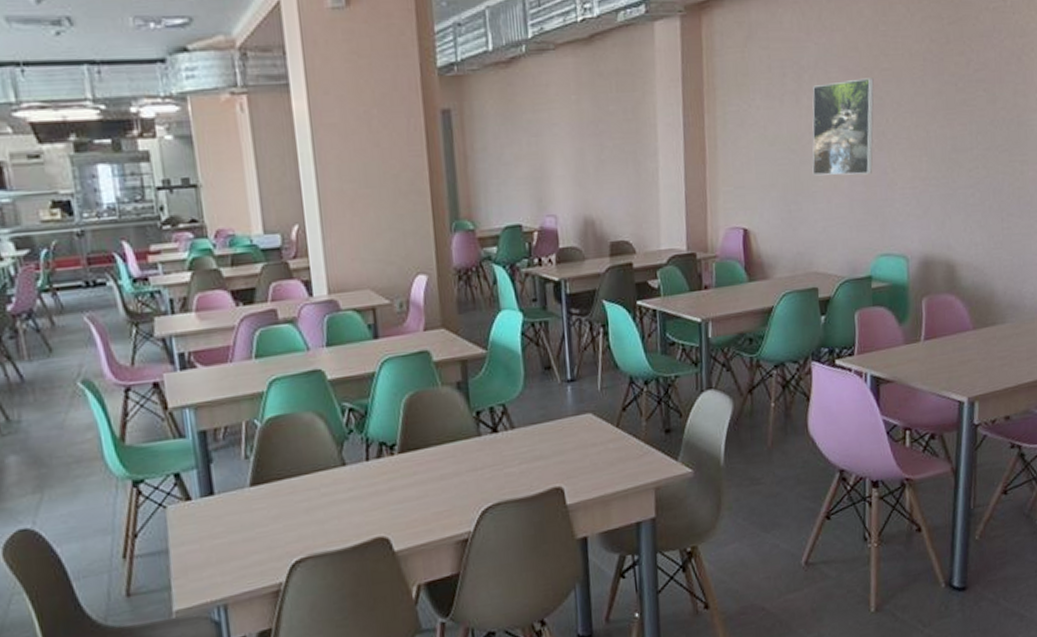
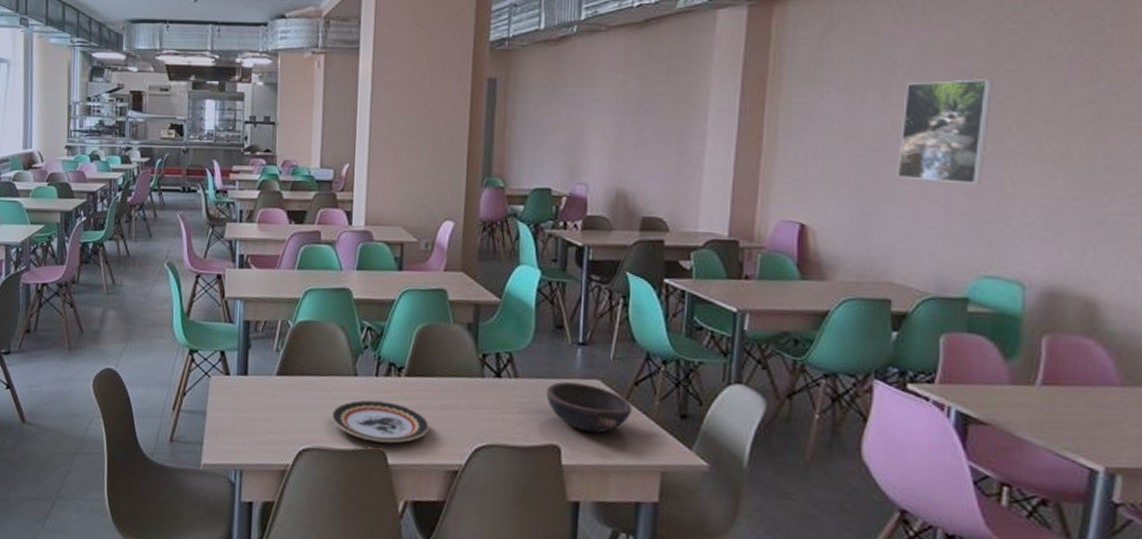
plate: none [322,485,433,533] -> present [330,400,430,443]
bowl: none [542,419,624,468] -> present [546,382,632,434]

